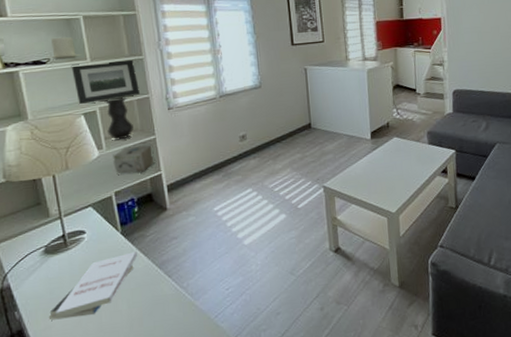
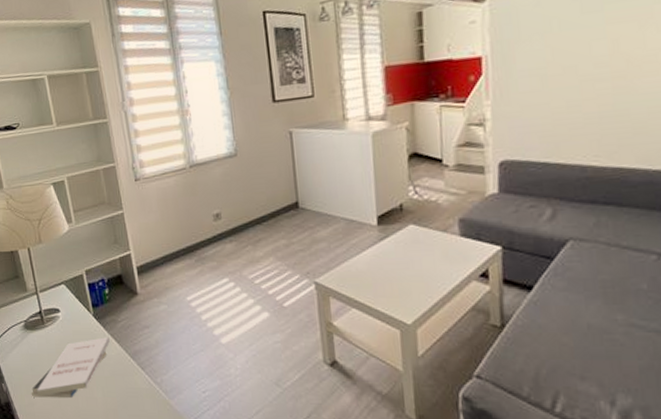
candle: present [47,37,82,60] -> none [17,99,49,125]
picture frame: present [71,59,140,105] -> none [38,123,106,174]
vase: present [104,97,134,141] -> none [71,166,101,214]
decorative box: present [113,144,157,174] -> none [82,220,125,251]

